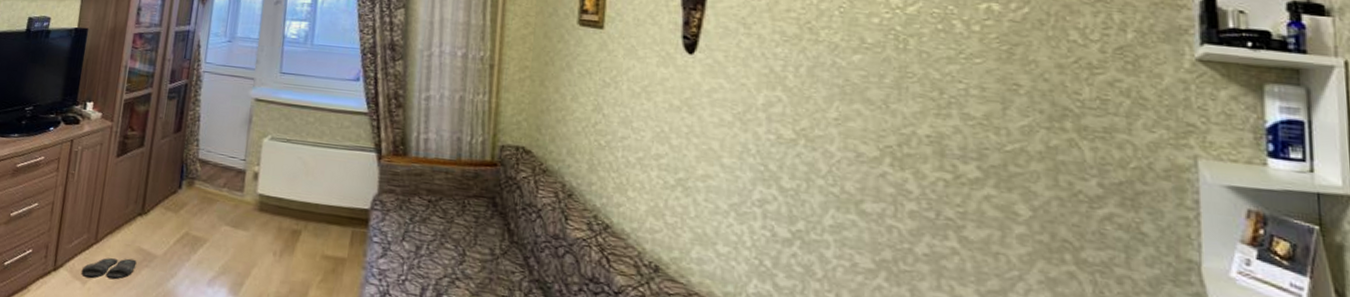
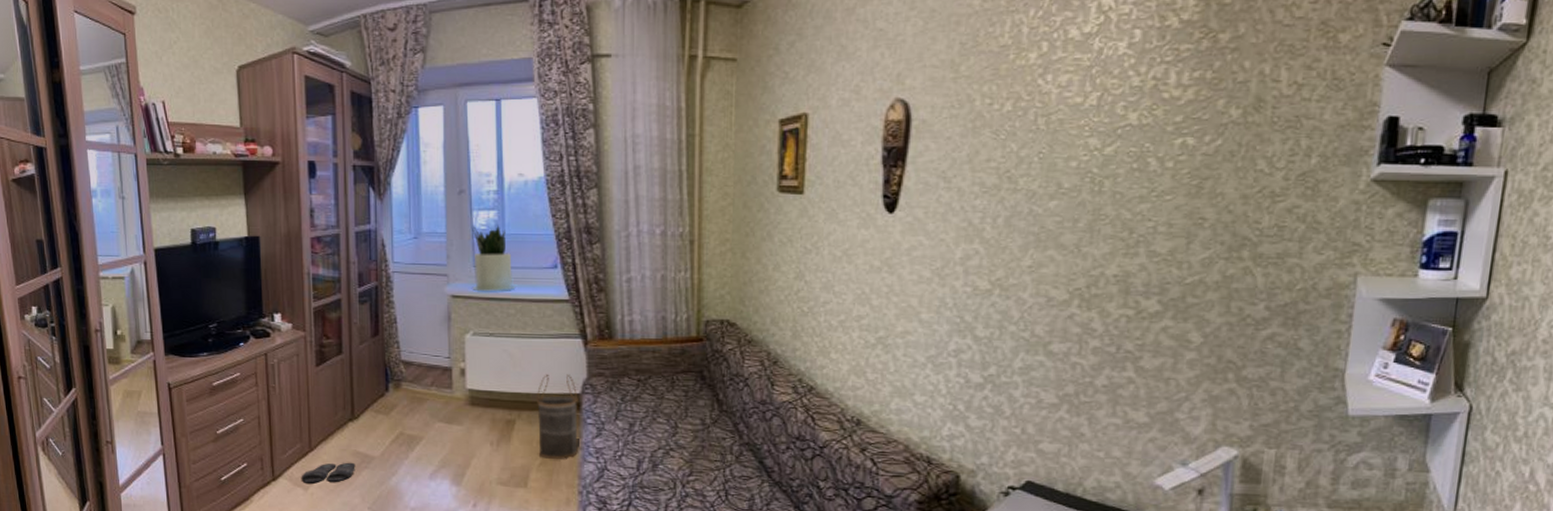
planter: none [276,35,318,100] -> present [472,225,516,293]
basket: none [320,185,367,278] -> present [537,373,579,459]

